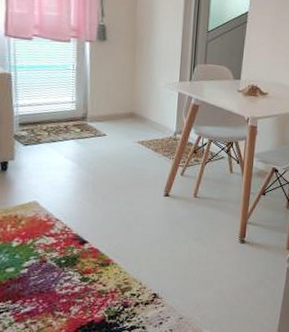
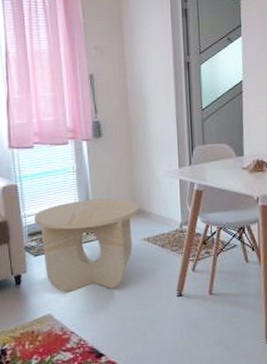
side table: none [26,98,137,183] -> present [33,198,140,292]

